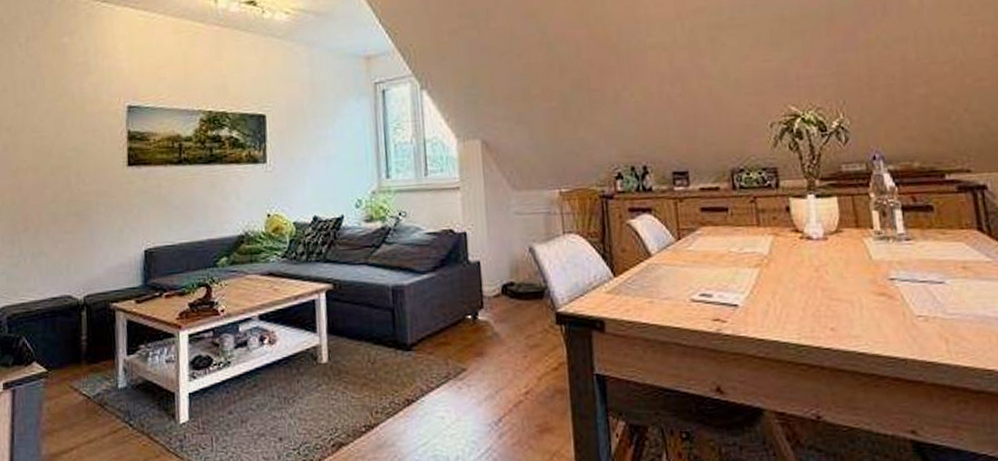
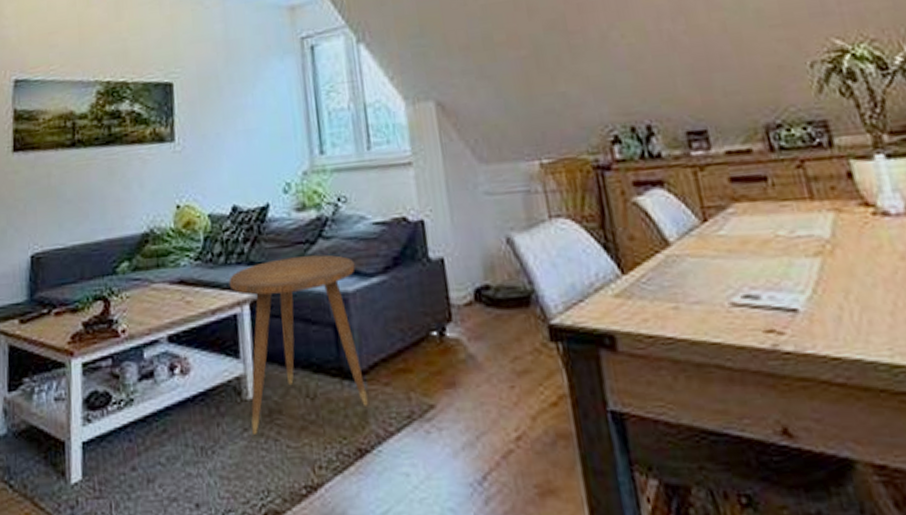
side table: none [309,256,416,388] -> present [229,254,368,434]

